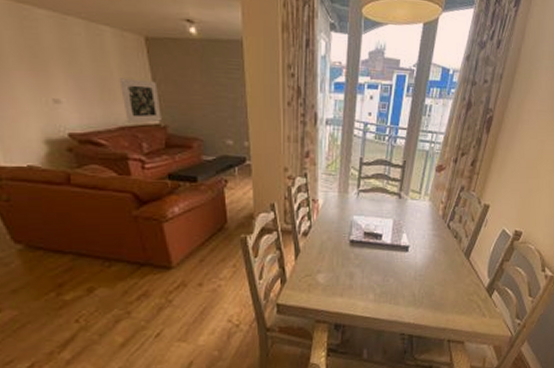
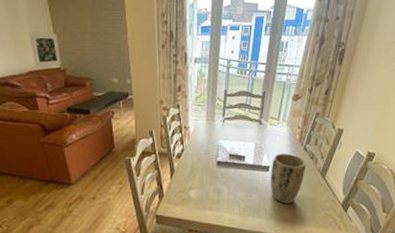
plant pot: none [410,231,449,289] -> present [271,153,306,204]

